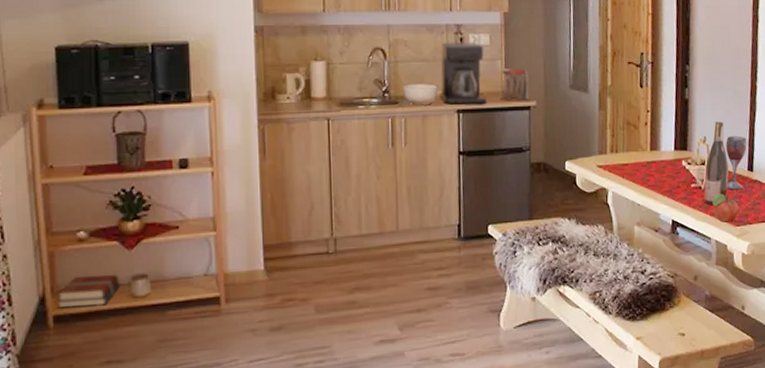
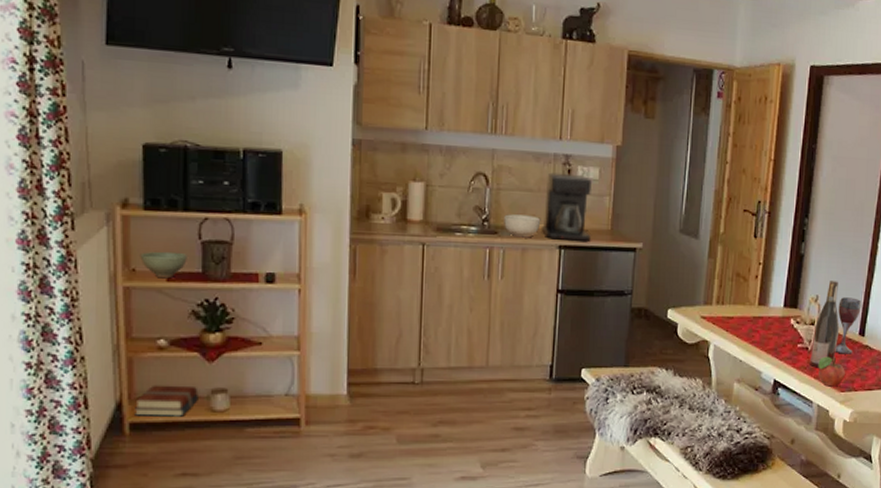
bowl: none [57,146,103,173] -> present [140,251,187,279]
jar: present [500,68,529,102] -> none [605,206,637,242]

